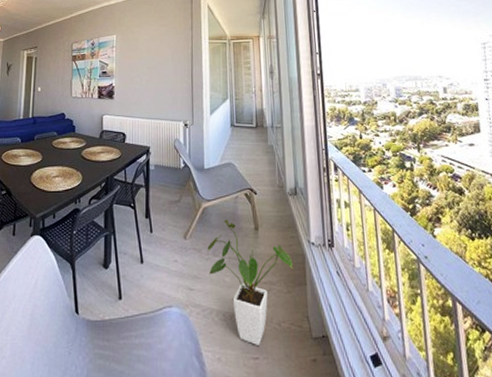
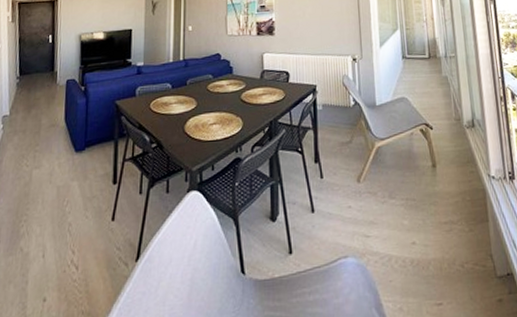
house plant: present [207,219,293,345] -> none [383,158,474,290]

